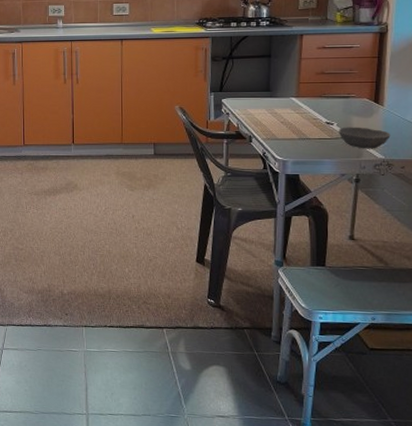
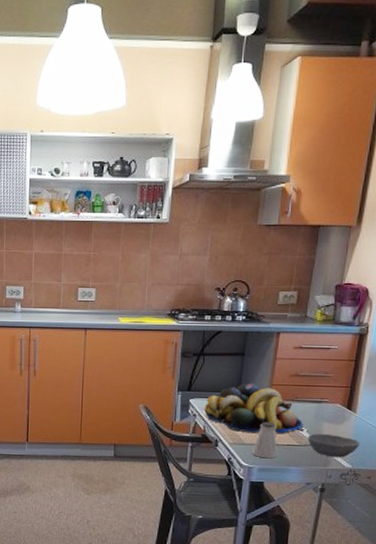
fruit bowl: none [236,82,333,129] -> present [204,383,303,434]
saltshaker: none [285,117,310,152] -> present [252,421,278,459]

